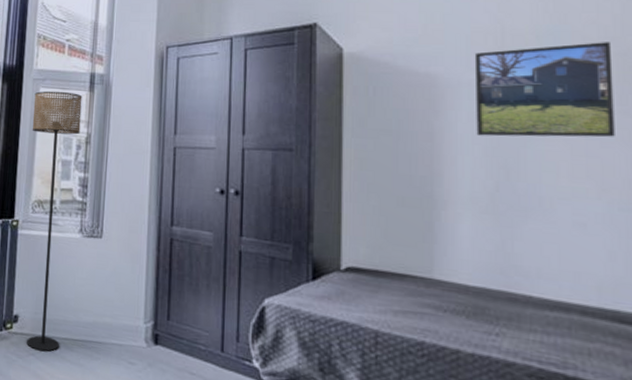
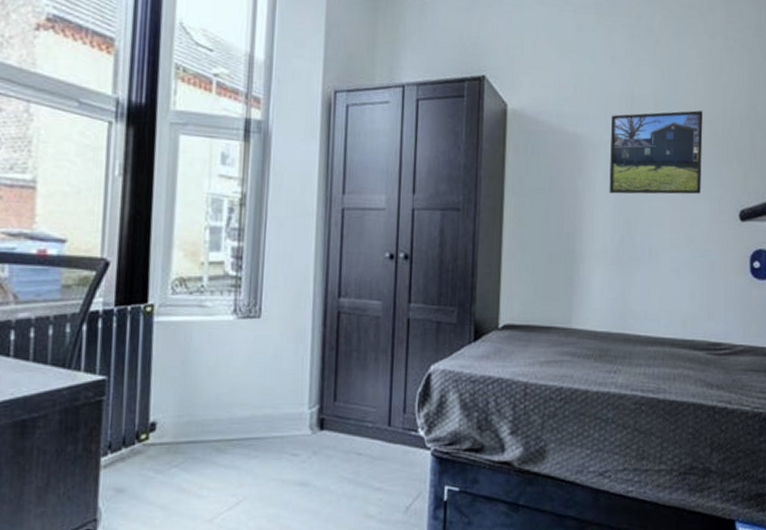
floor lamp: present [27,91,83,352] -> none [168,139,235,460]

